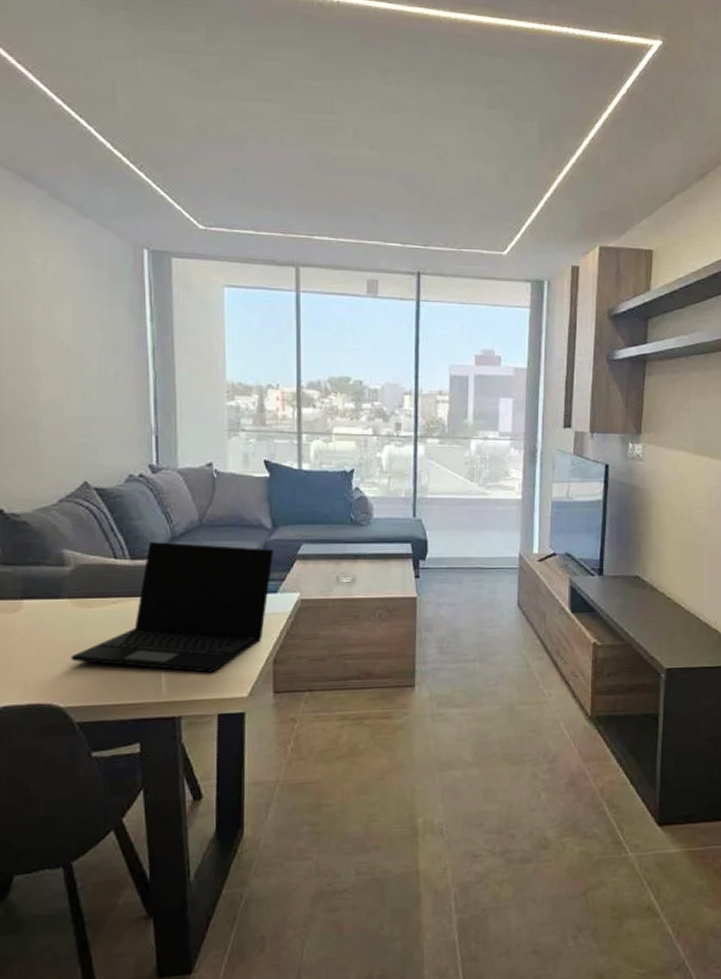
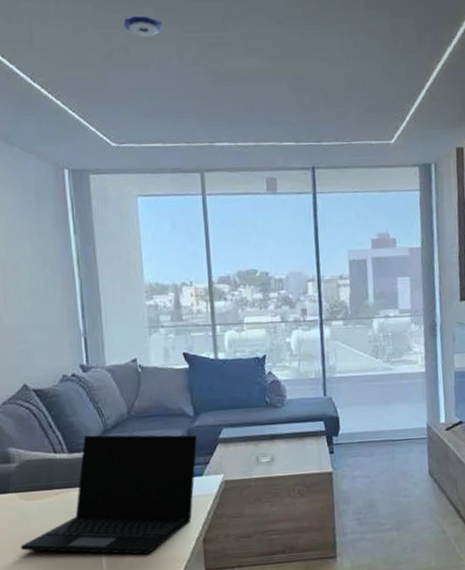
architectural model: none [220,86,265,111] -> present [123,15,164,37]

